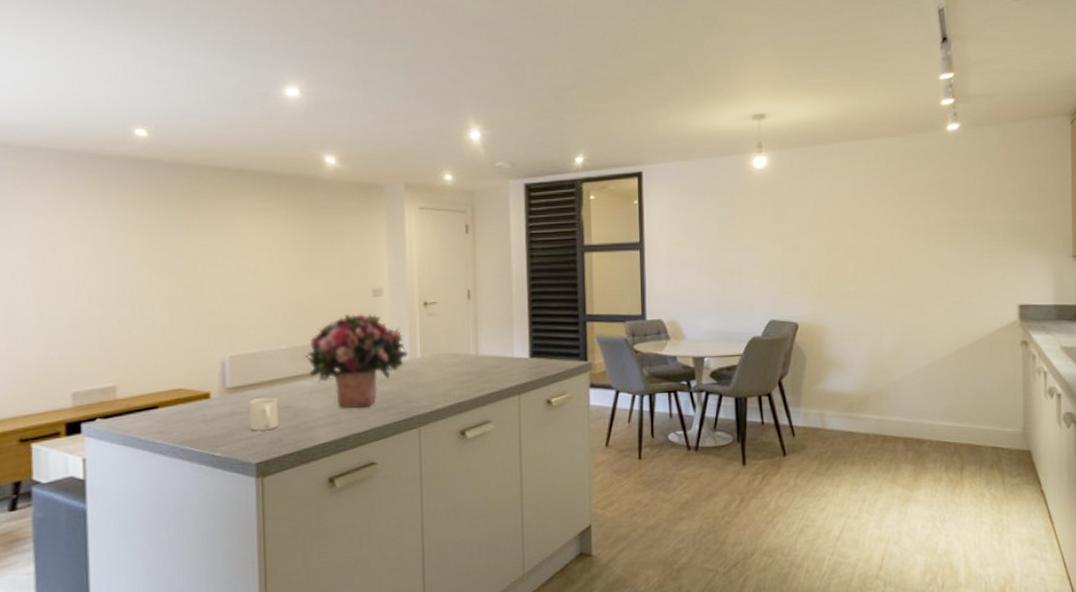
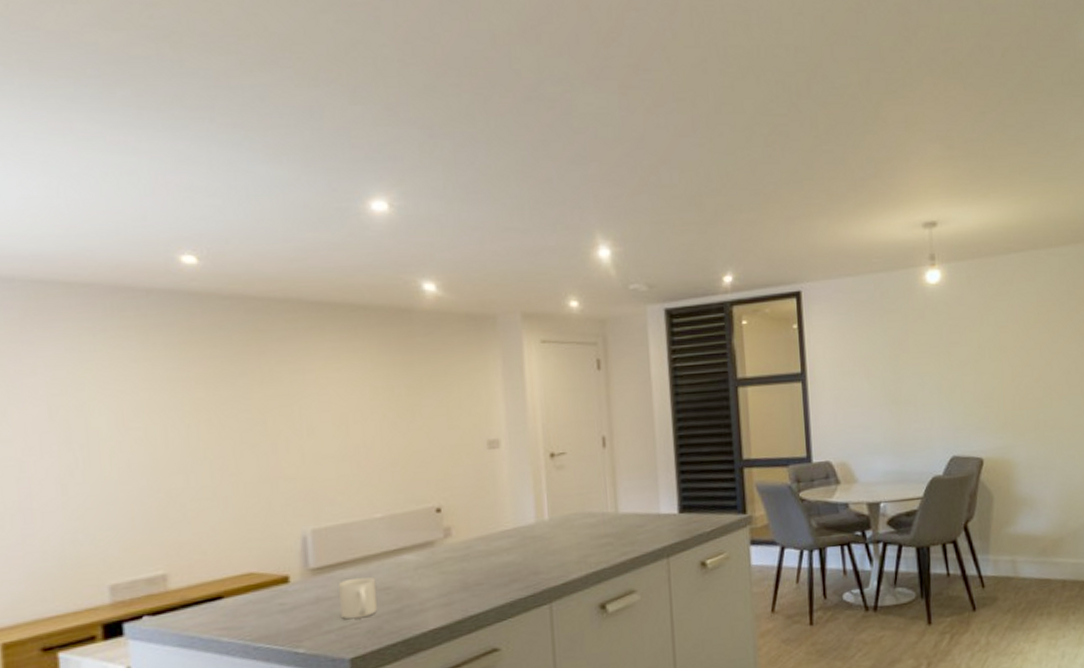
bouquet: present [304,313,409,409] -> none [406,470,534,586]

